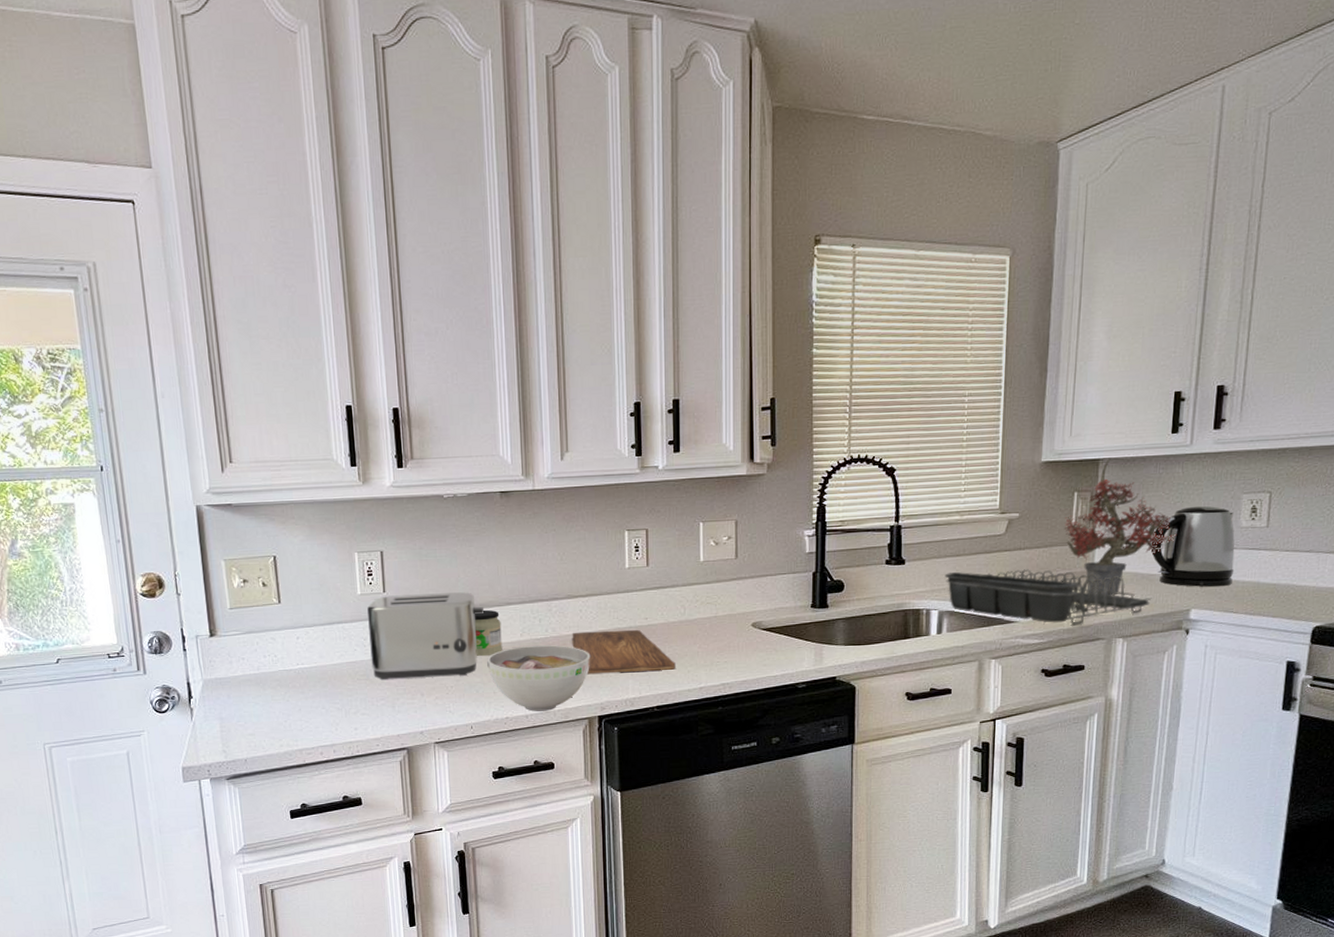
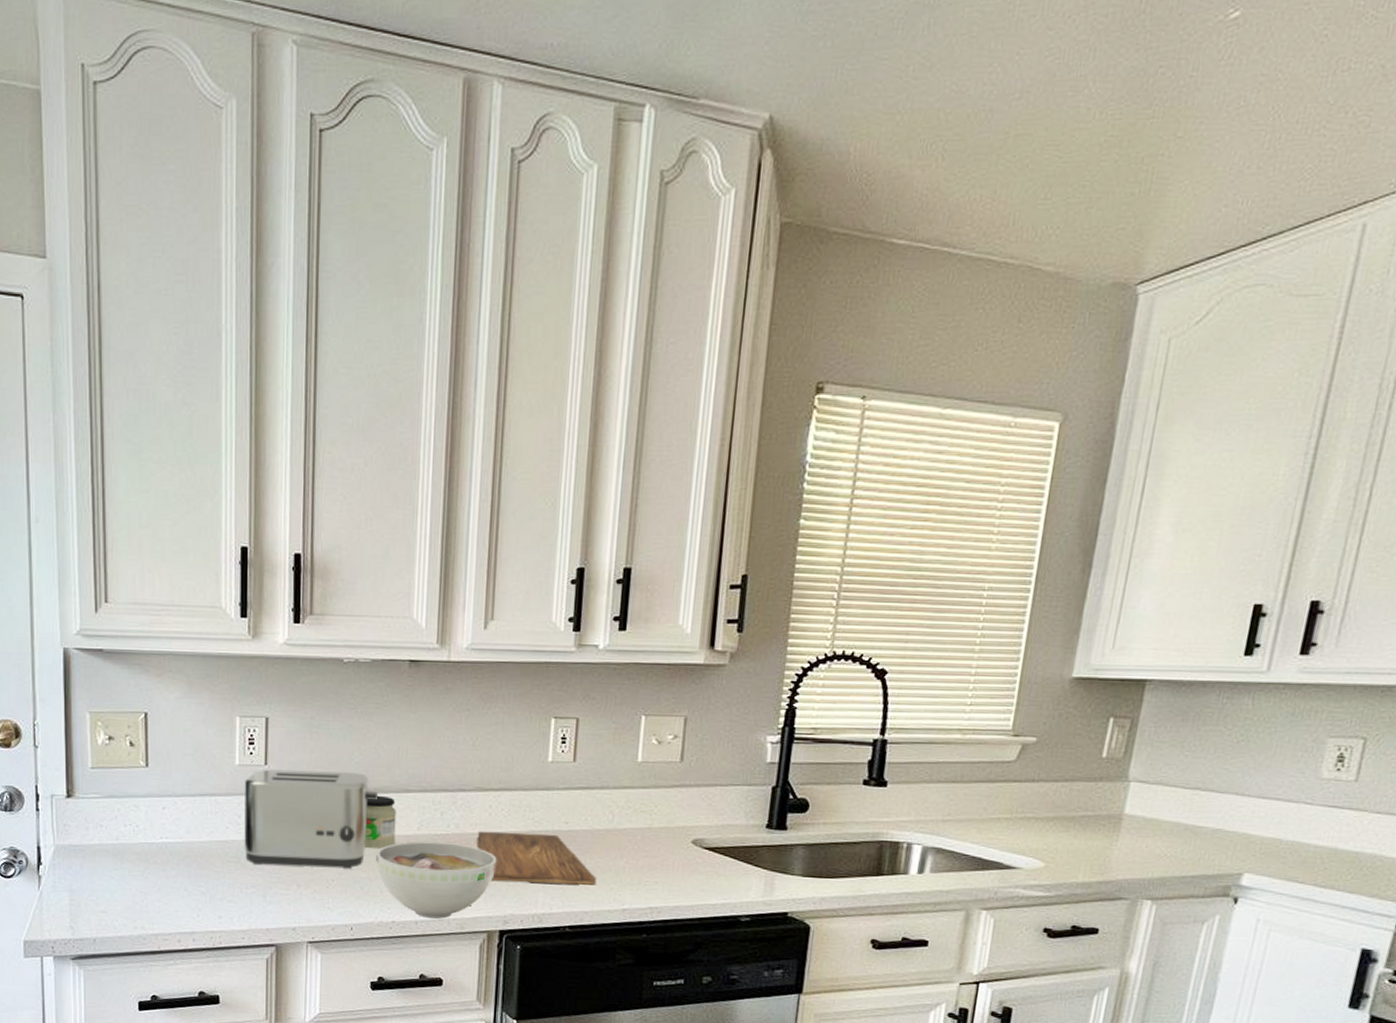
dish rack: present [945,569,1152,626] -> none [934,802,1195,880]
potted plant: present [1064,457,1177,595] -> none [1091,679,1236,847]
kettle: present [1151,505,1235,588] -> none [1201,747,1313,850]

